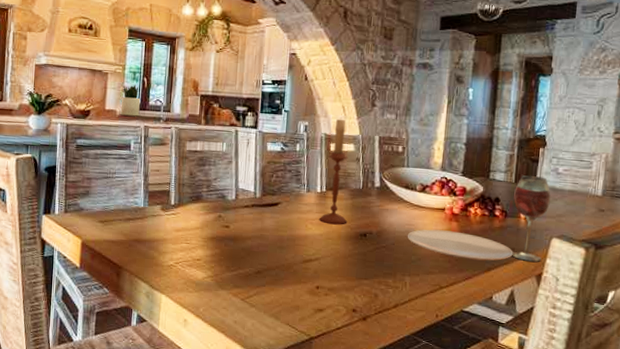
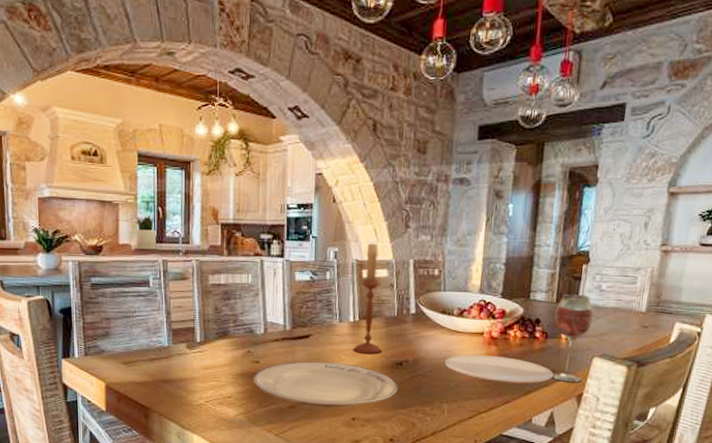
plate: none [223,228,362,275] -> present [254,361,398,407]

